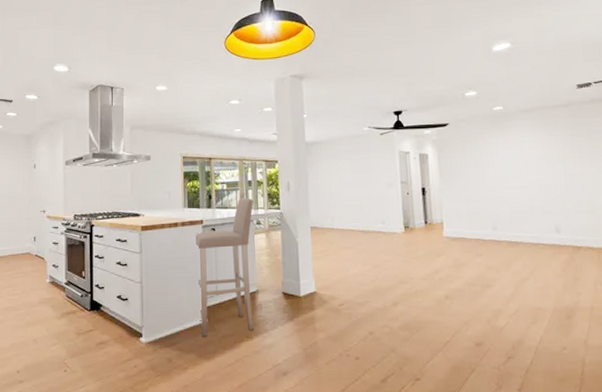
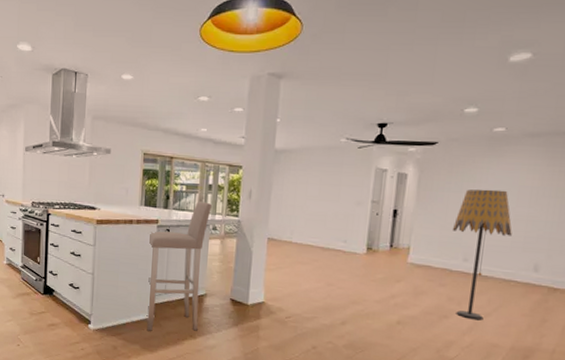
floor lamp: none [476,161,530,286] -> present [452,189,512,321]

